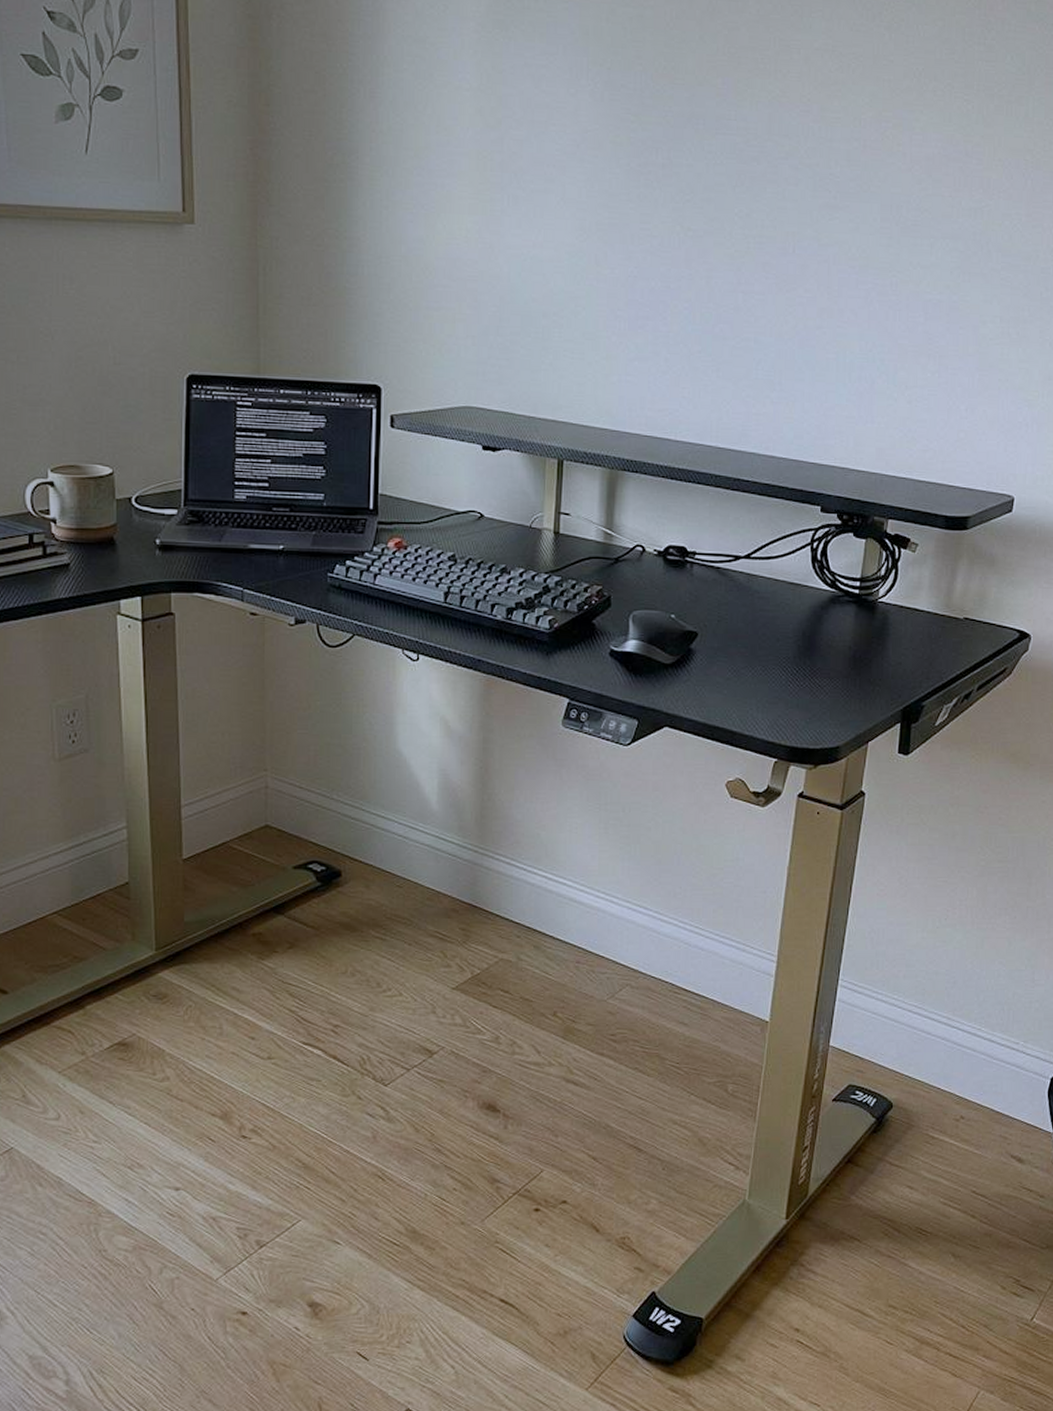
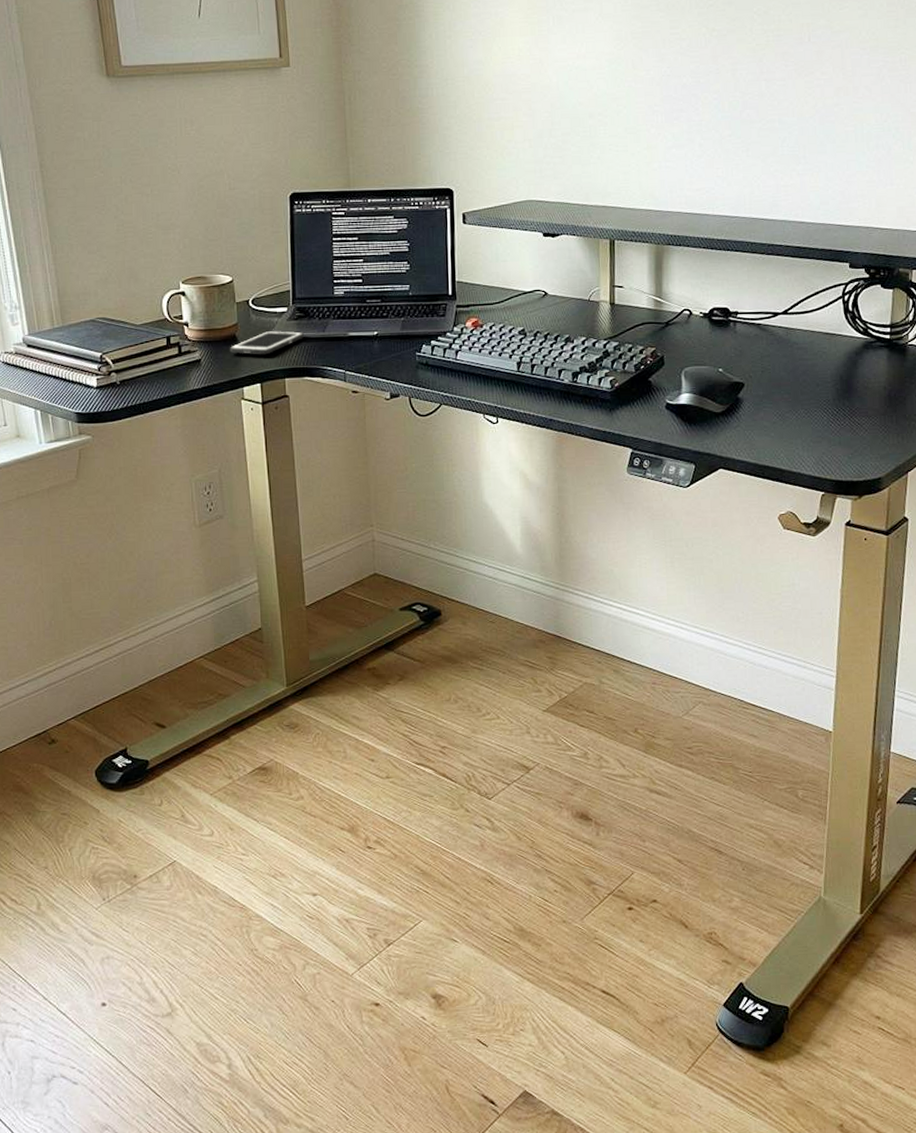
cell phone: none [105,535,197,564] -> present [229,330,305,355]

